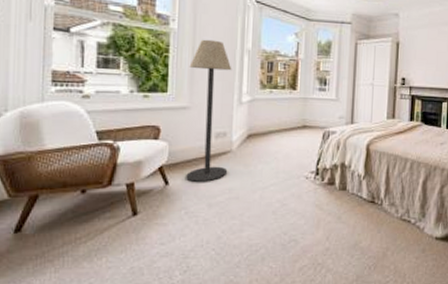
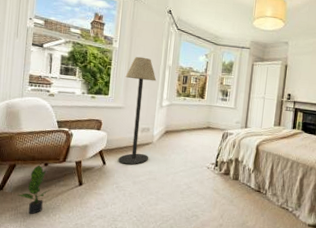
potted plant: none [43,193,92,260] -> present [17,165,50,214]

